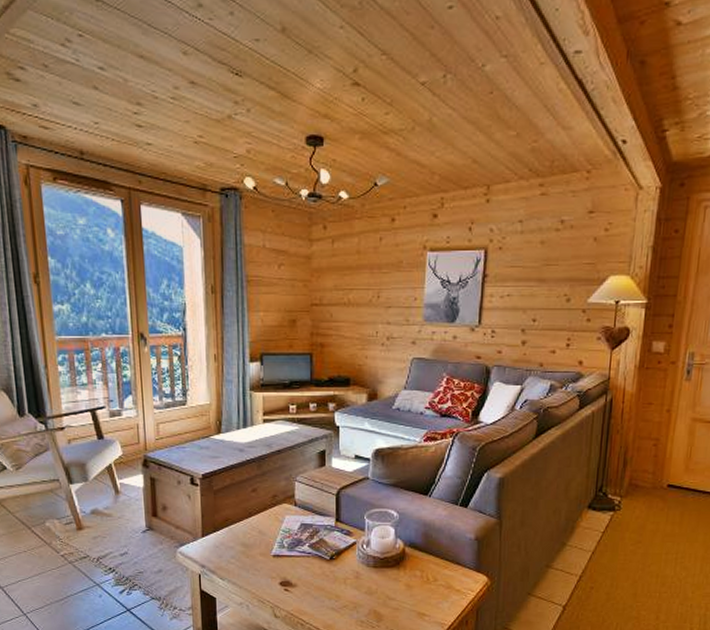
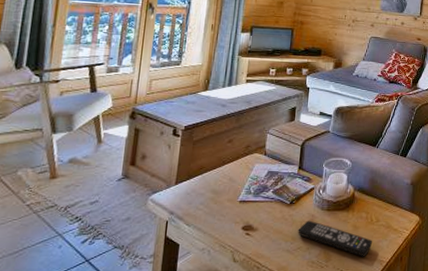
remote control: none [342,577,431,619] -> present [298,220,373,257]

